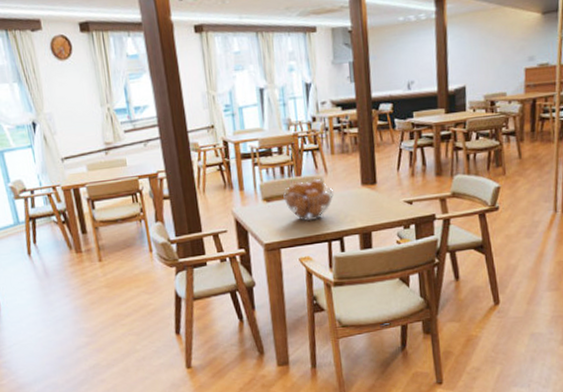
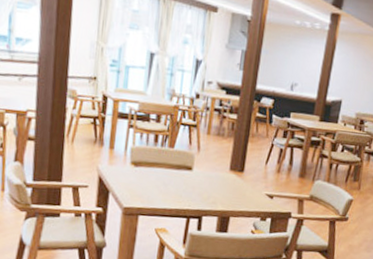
fruit basket: present [283,179,334,222] -> none [152,153,203,195]

